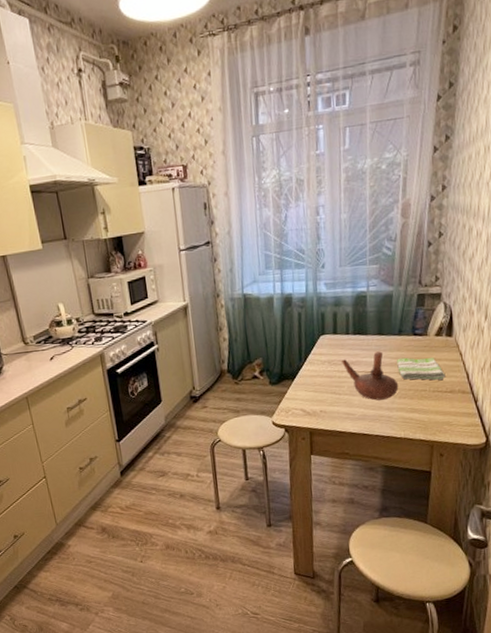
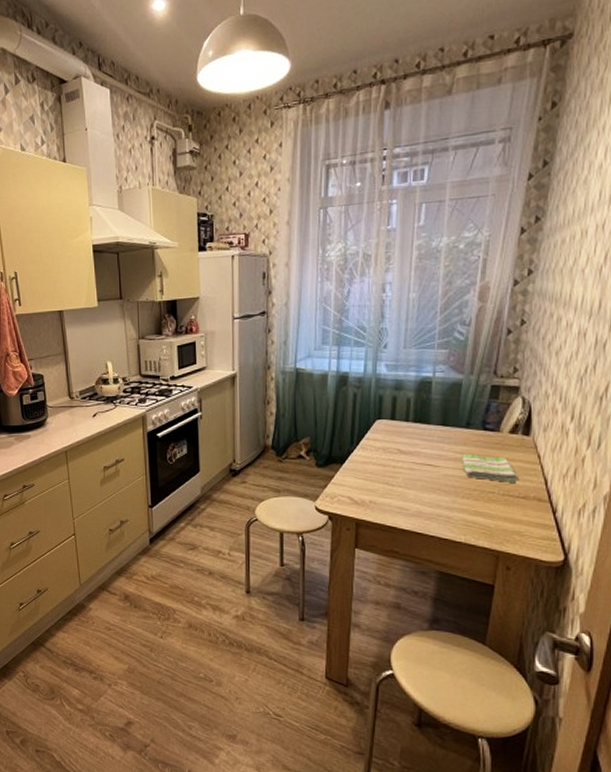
teapot: present [342,351,399,401] -> none [398,443,462,497]

